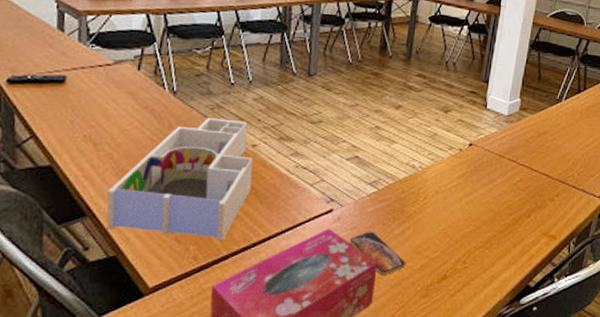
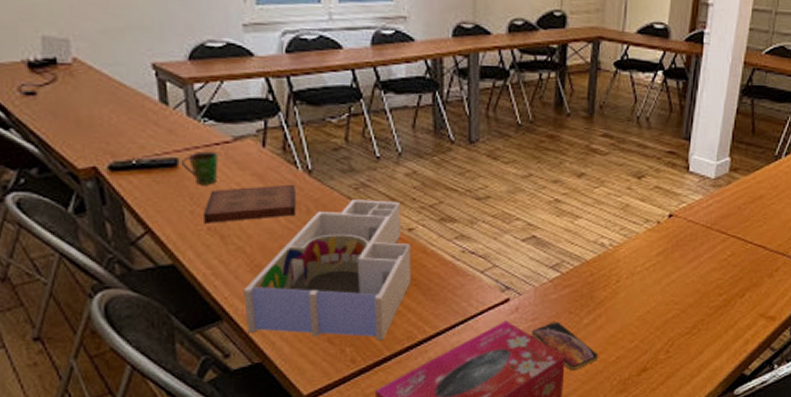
cup: none [69,71,100,100] -> present [181,151,218,185]
book: none [81,102,162,132] -> present [204,184,296,223]

